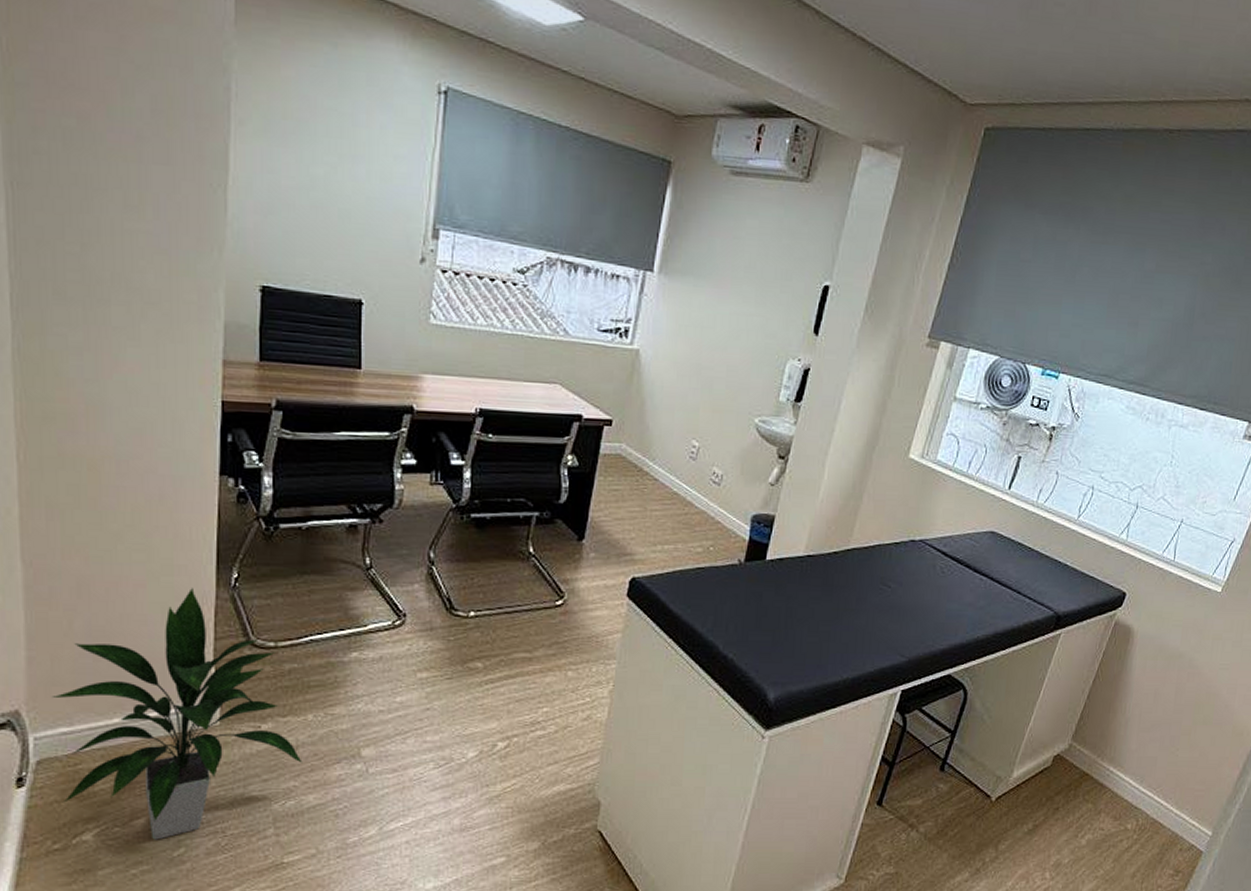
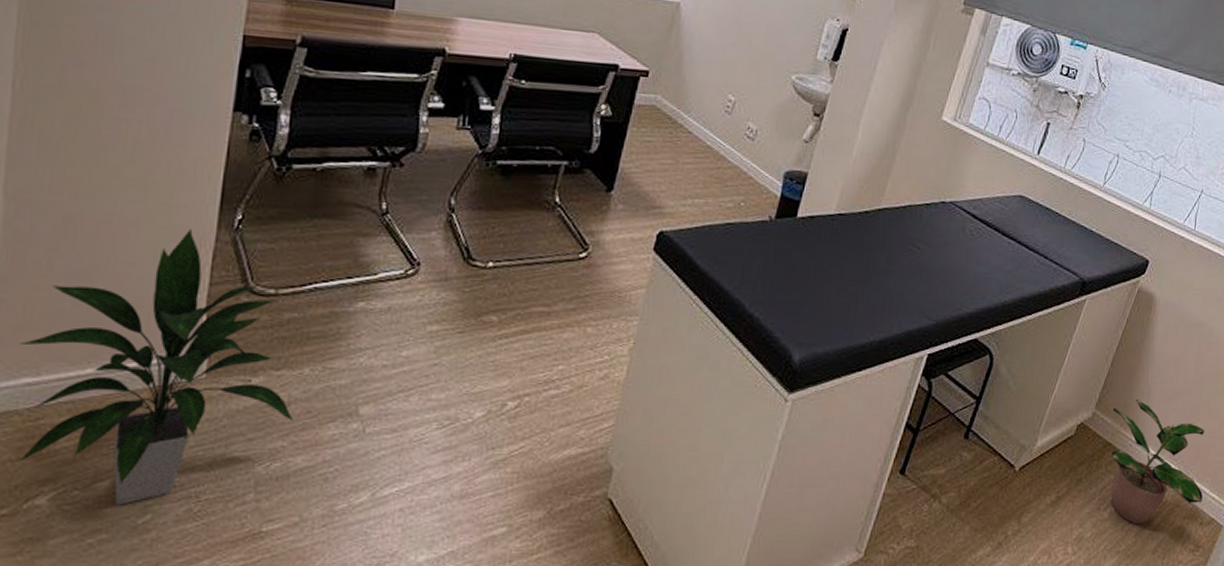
potted plant: none [1088,731,1184,851] -> present [1111,400,1204,525]

